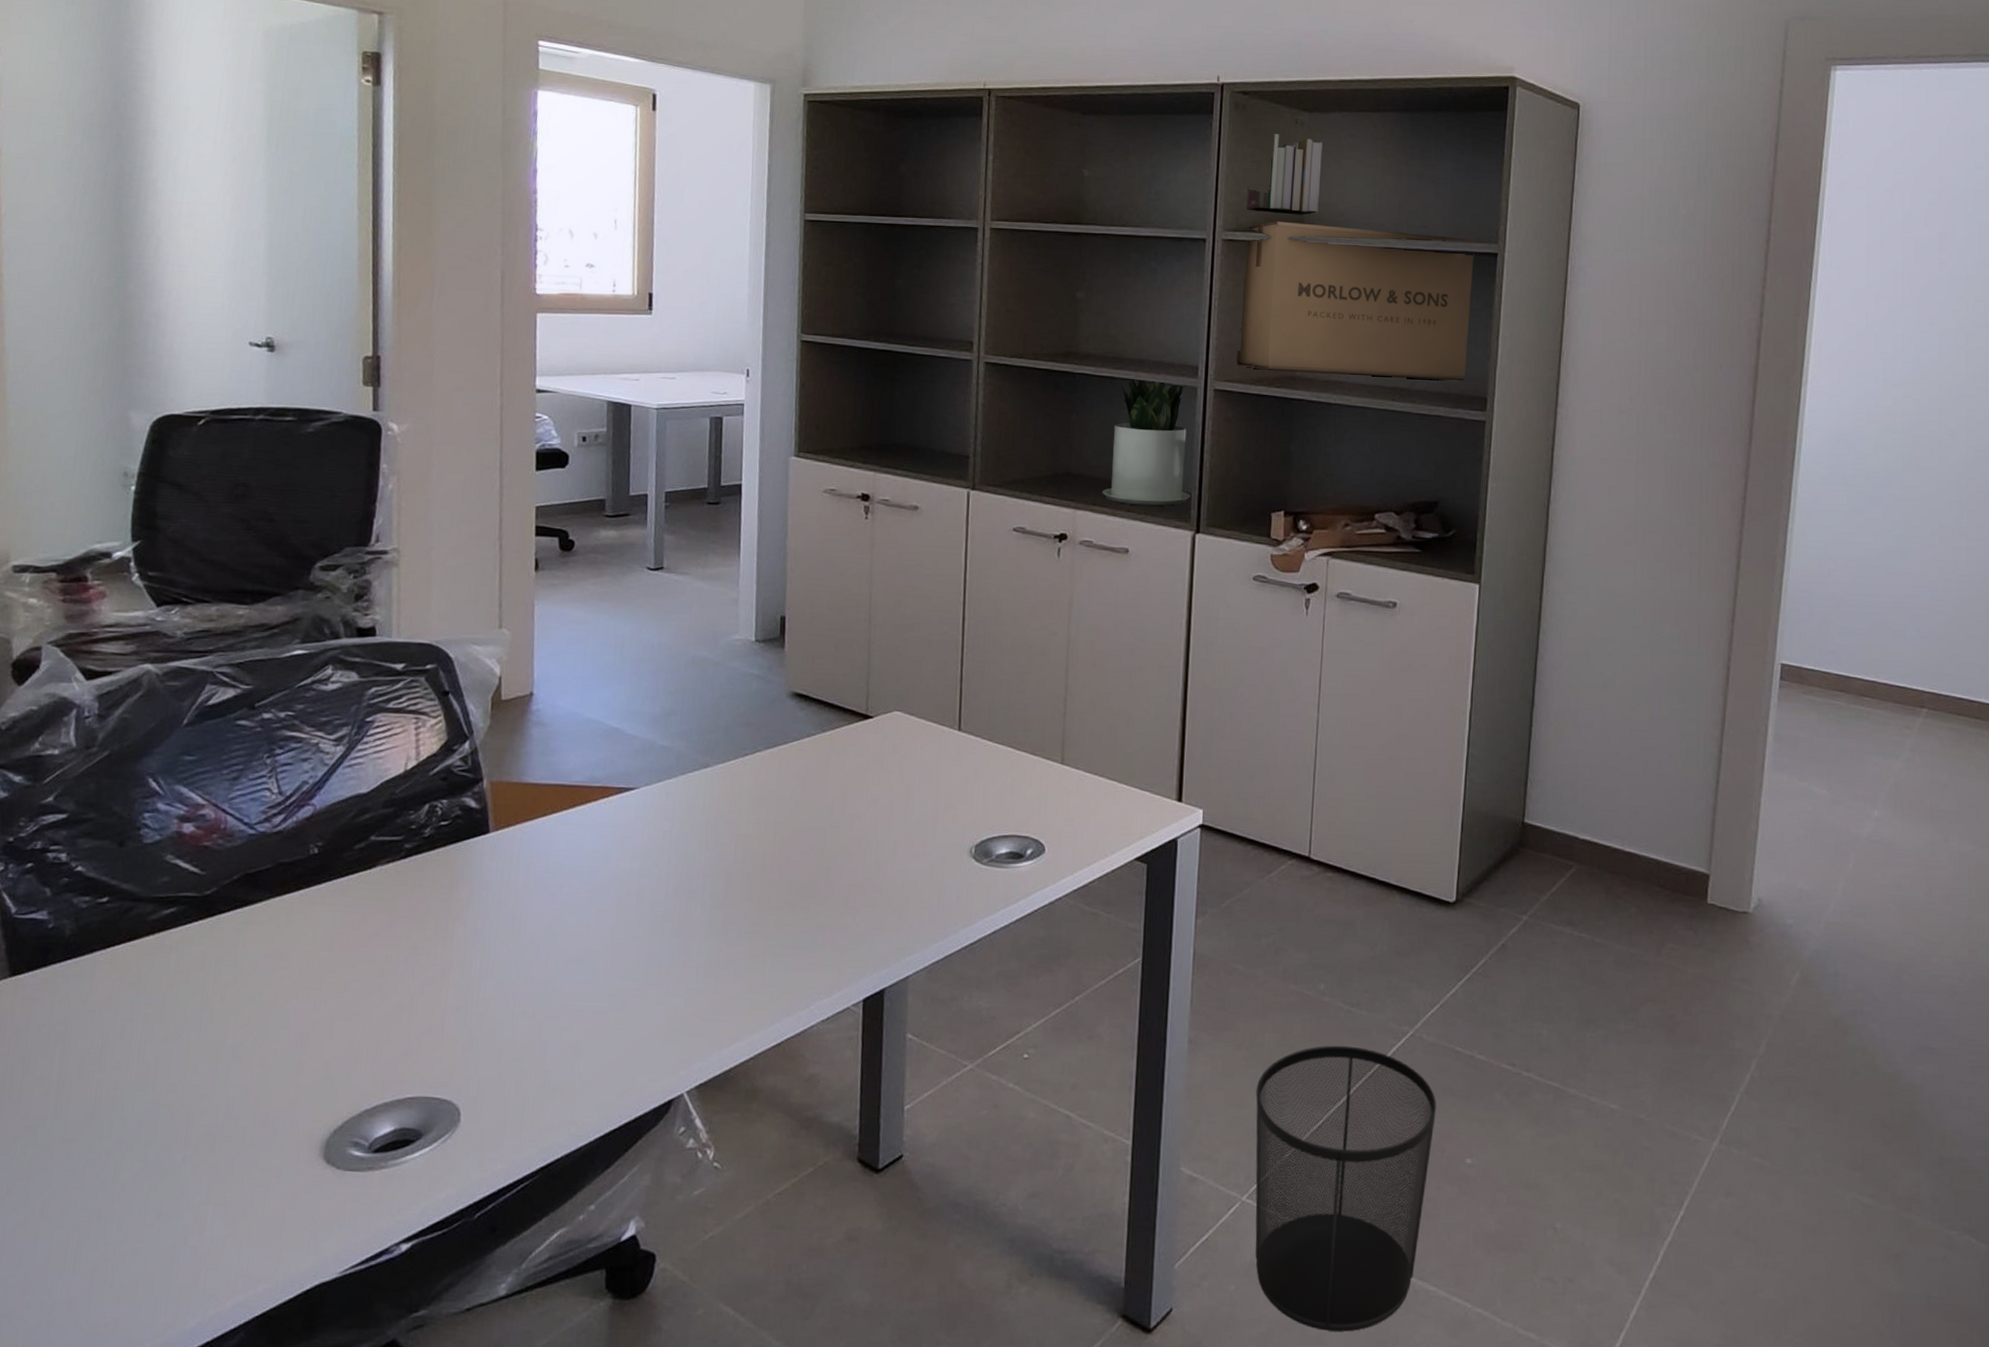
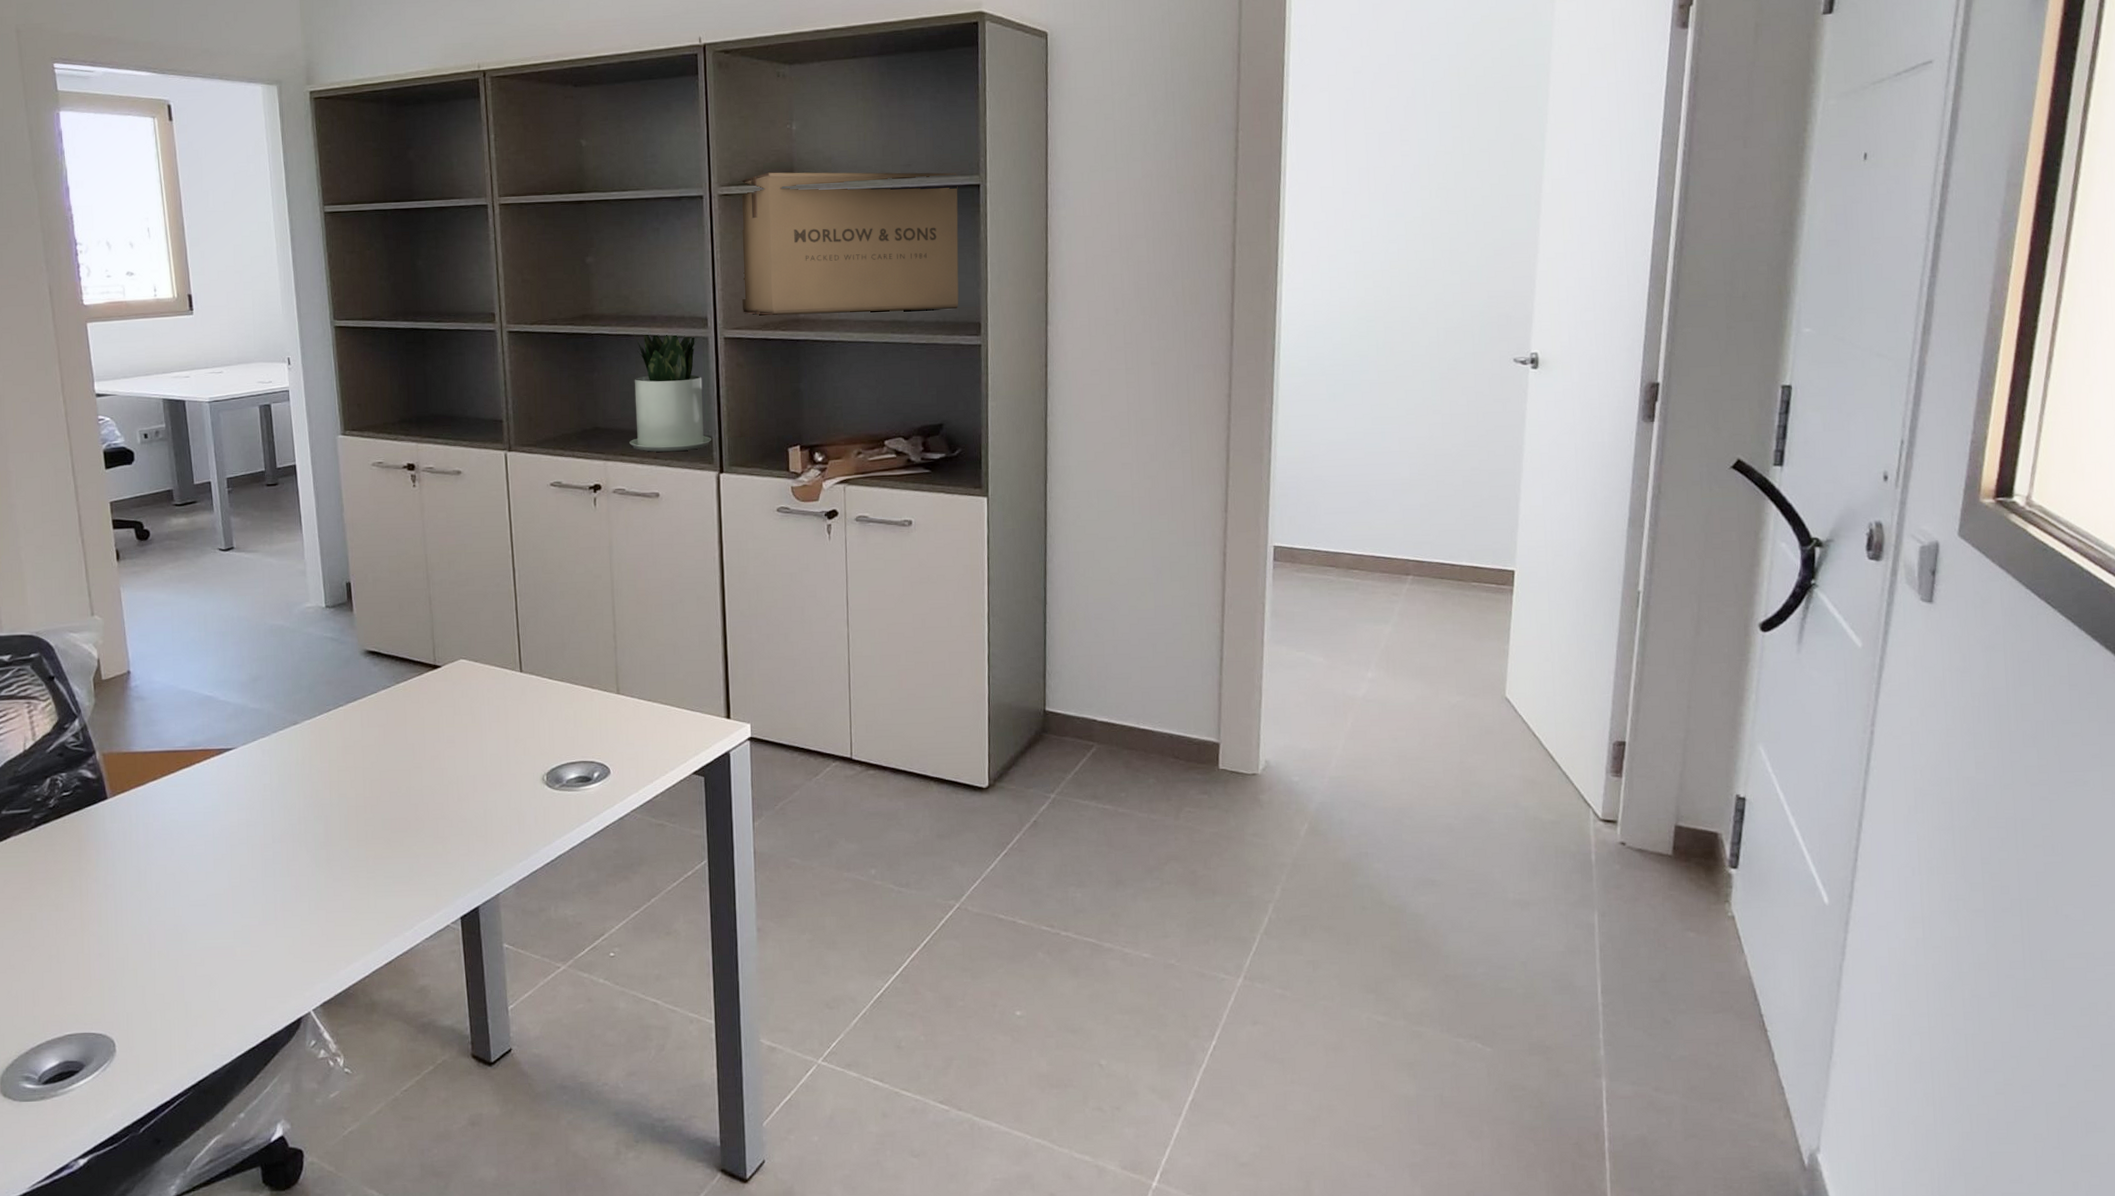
books: present [1247,133,1323,215] -> none [738,88,807,166]
waste bin: present [1255,1045,1437,1332] -> none [821,922,986,1169]

